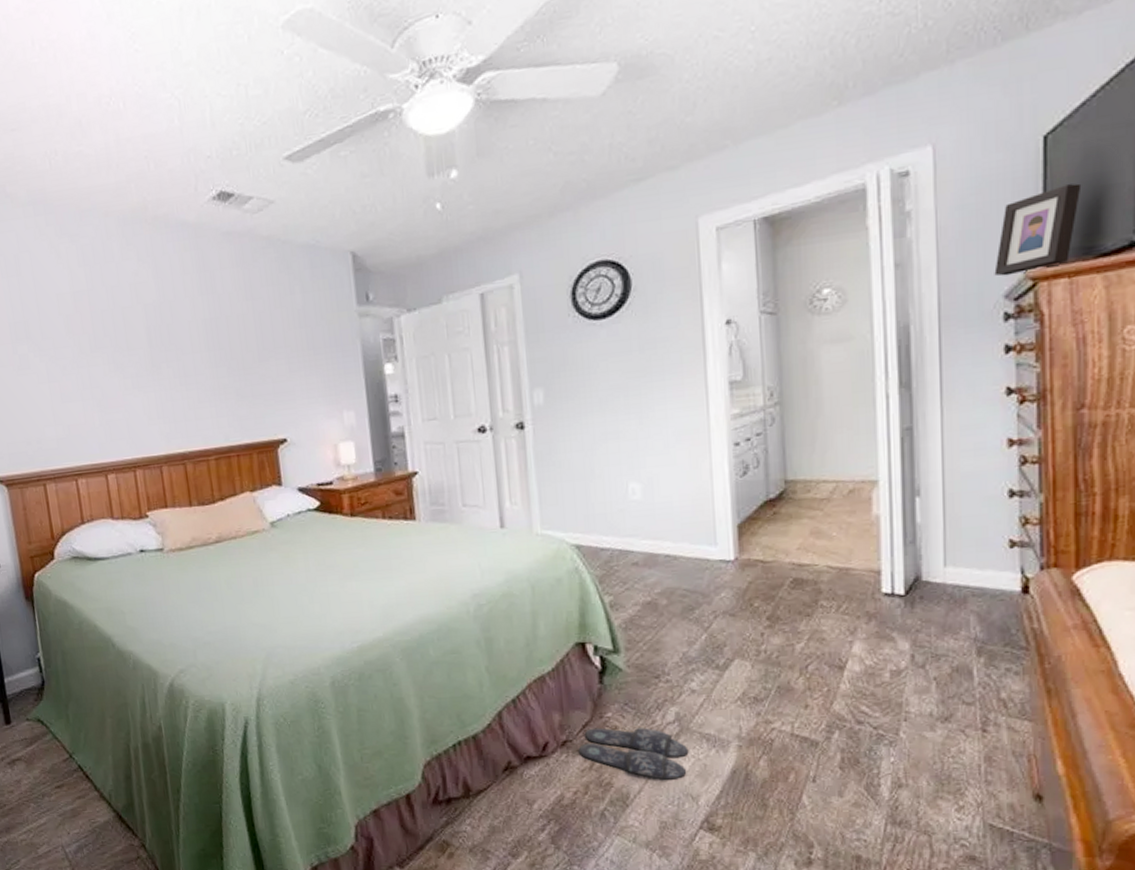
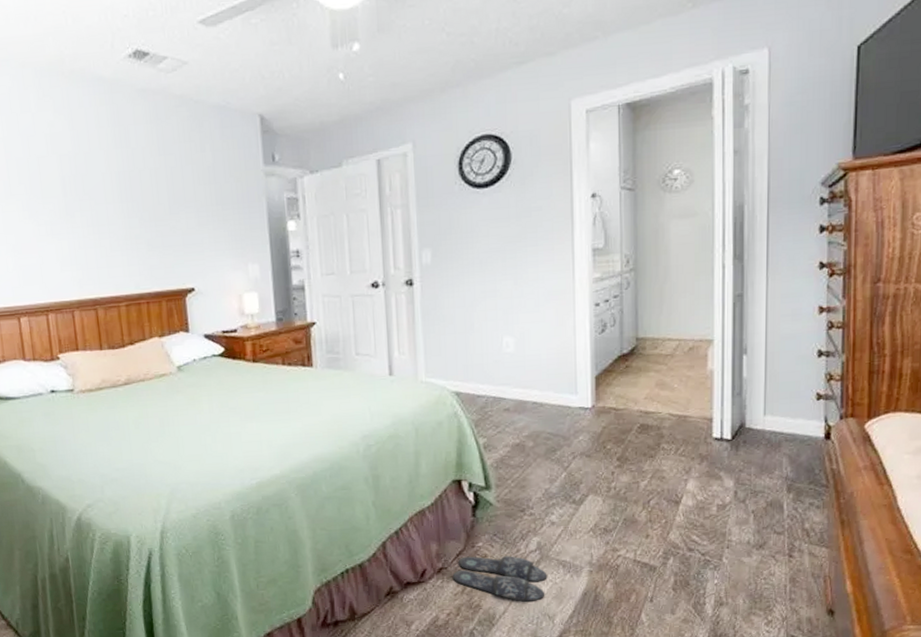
picture frame: present [994,183,1082,276] -> none [814,89,886,166]

